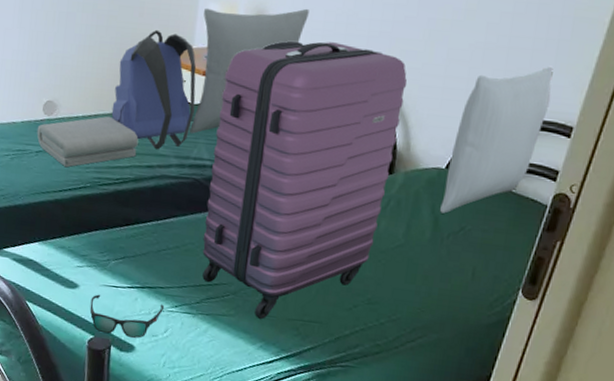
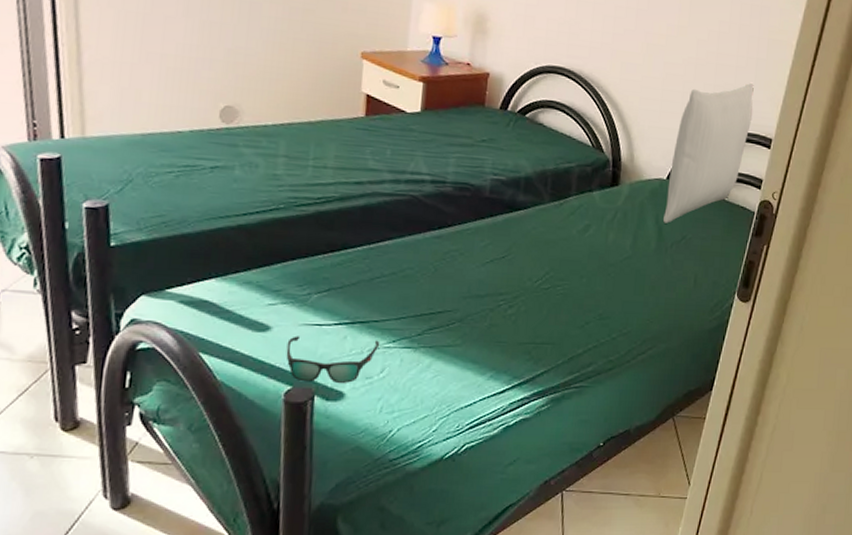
towel: present [37,116,139,168] -> none [211,125,344,186]
backpack: present [111,29,197,150] -> none [309,28,412,164]
pillow: present [189,8,309,134] -> none [405,7,531,145]
suitcase: present [202,41,407,319] -> none [423,48,629,346]

